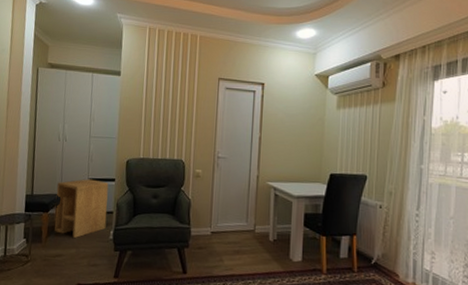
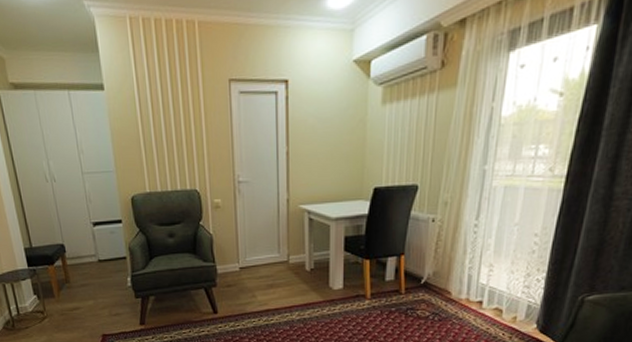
side table: present [54,179,109,239] -> none [56,223,122,290]

